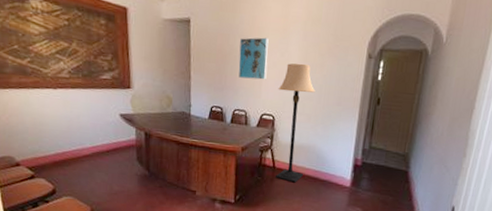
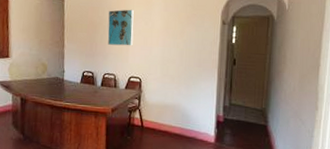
lamp: present [276,63,316,183] -> none [144,30,177,141]

